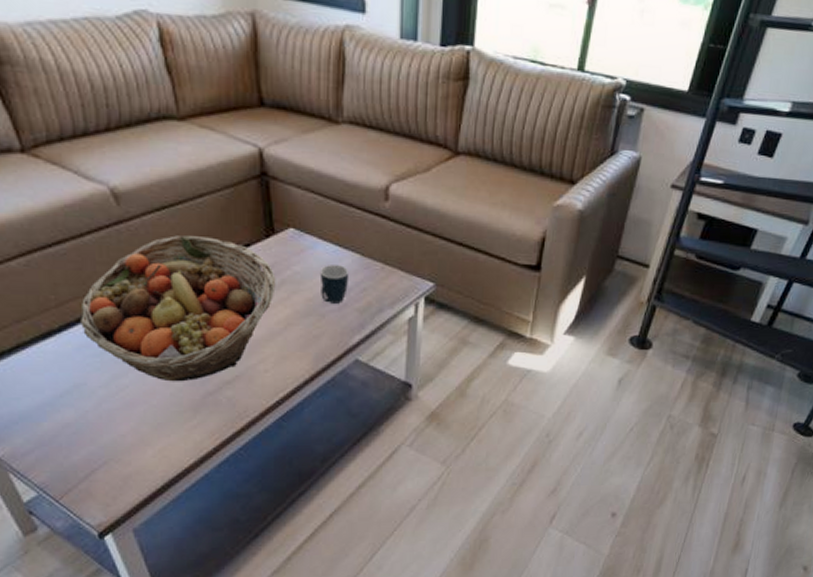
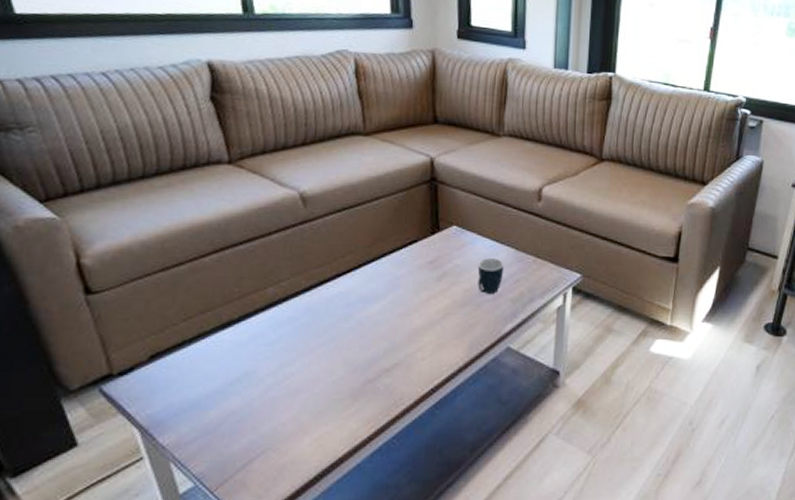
fruit basket: present [80,235,276,382] -> none [258,233,438,370]

